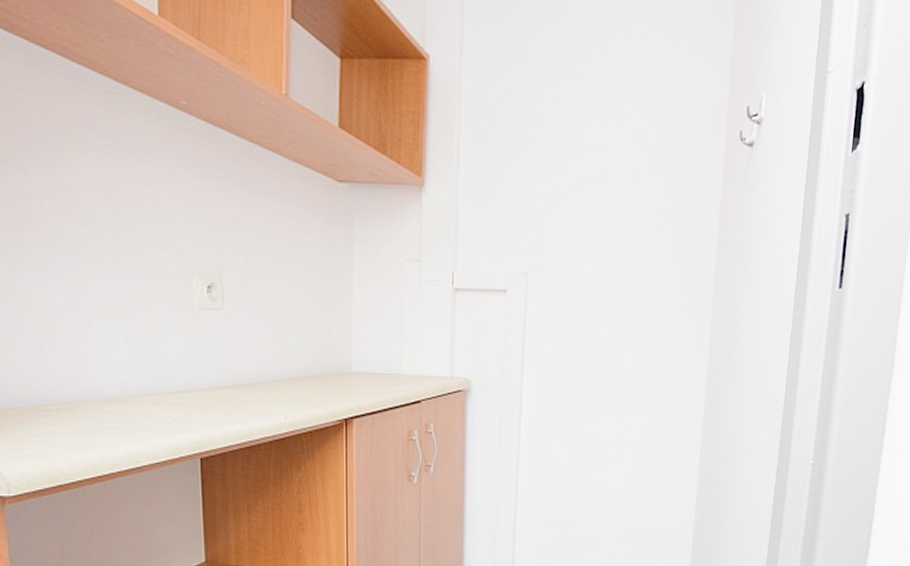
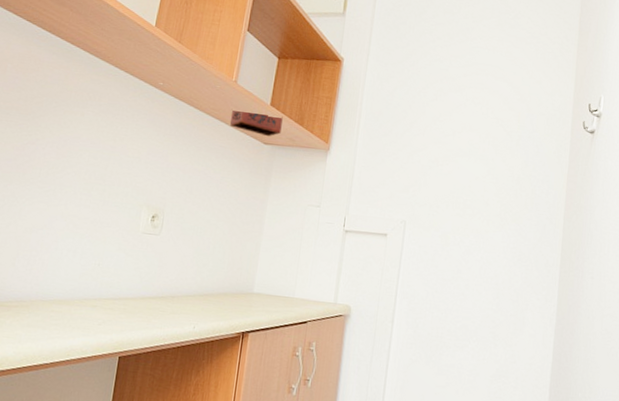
decorative box: none [287,135,358,172] -> present [230,109,283,137]

